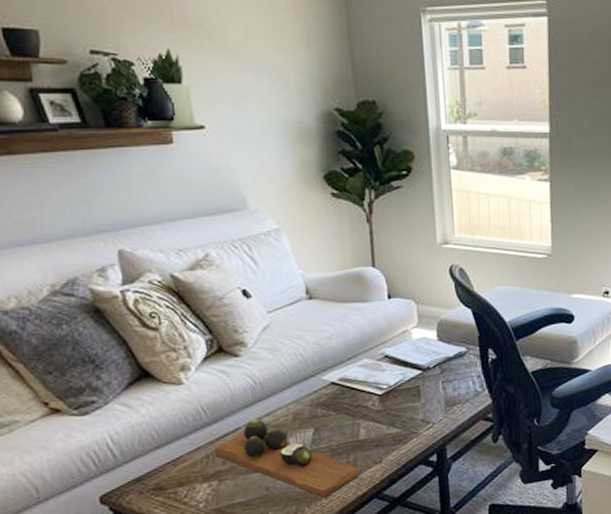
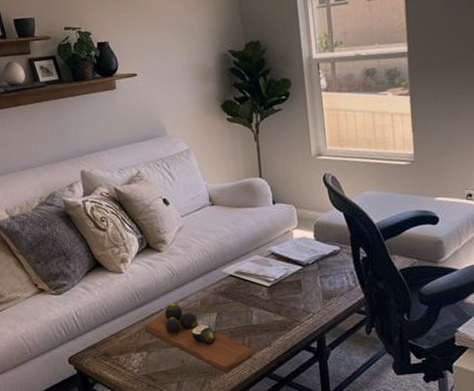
planter: present [134,49,202,130] -> none [91,19,135,81]

